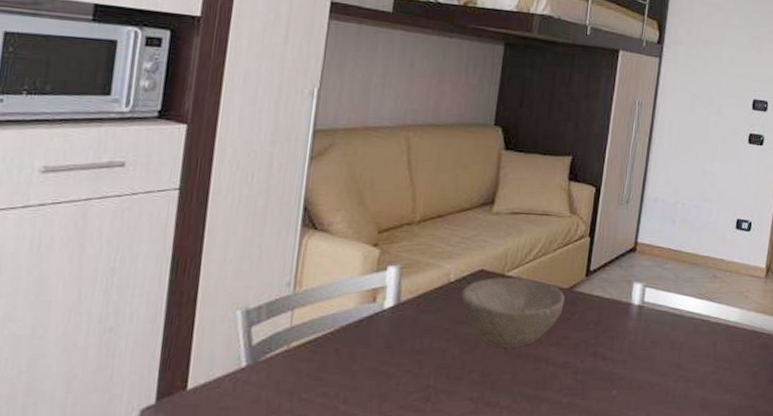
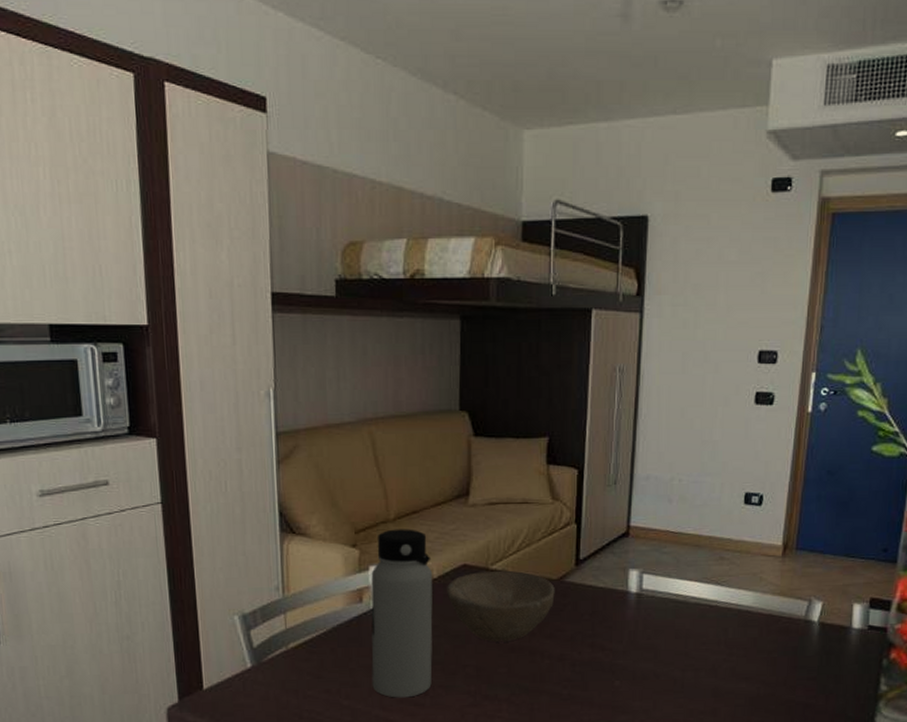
water bottle: none [373,231,451,403] -> present [371,529,433,698]

